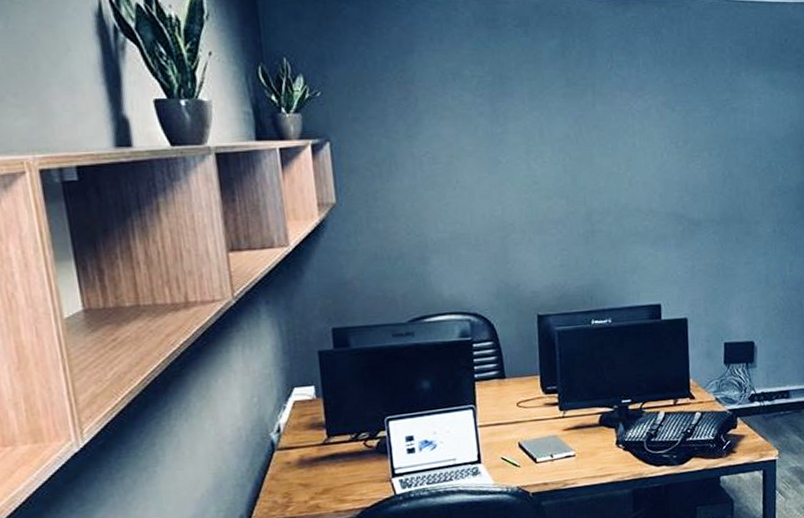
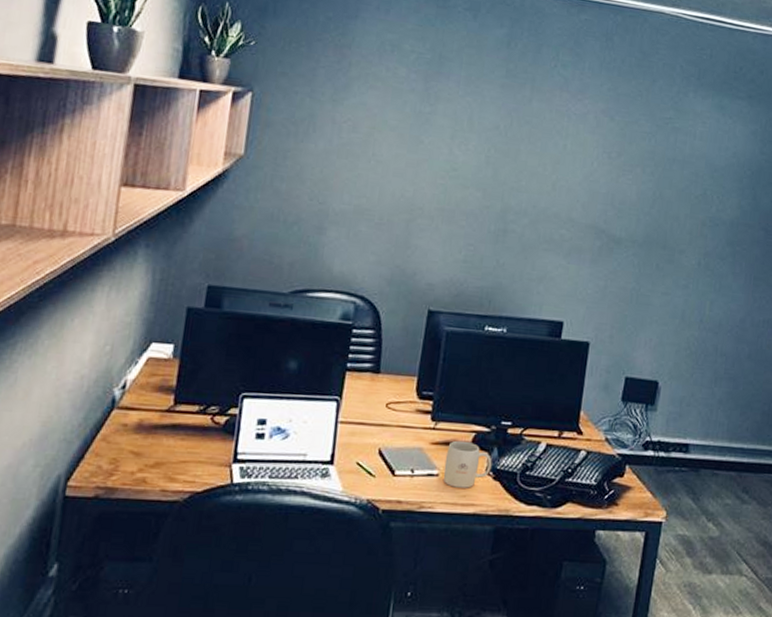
mug: none [578,422,621,464] -> present [443,440,492,488]

